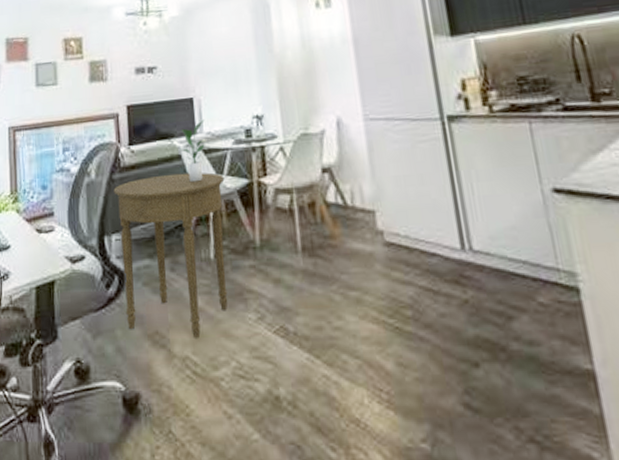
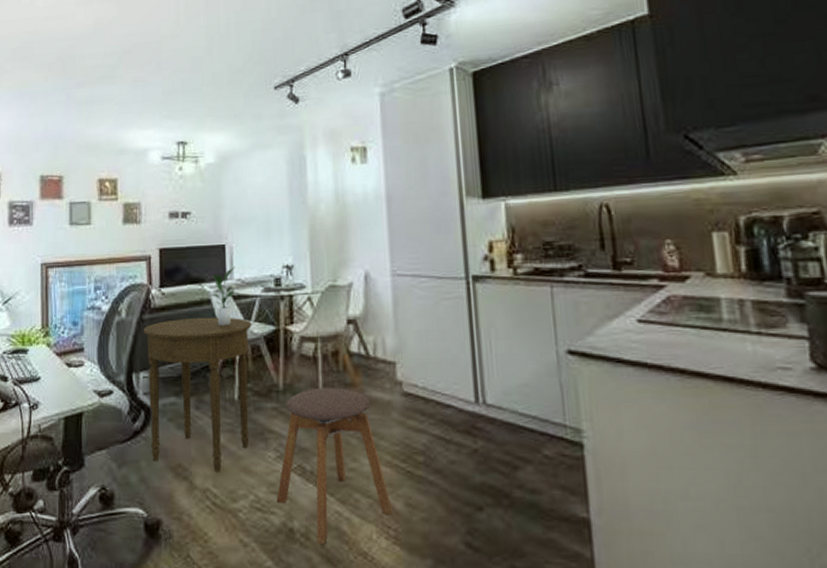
stool: none [260,240,384,412] -> present [277,387,393,544]

